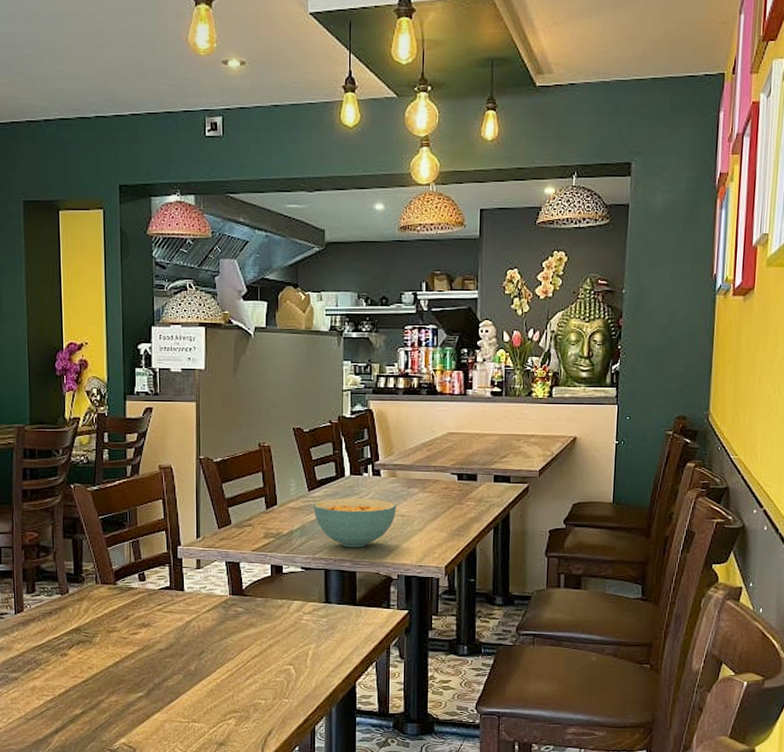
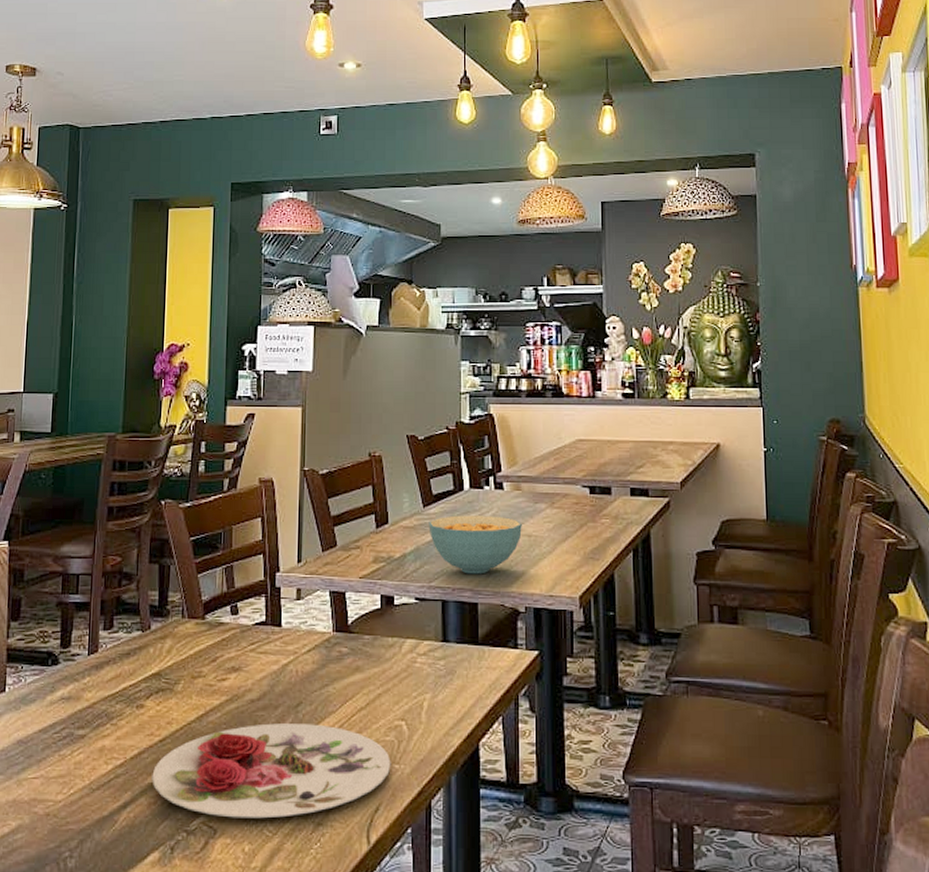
plate: none [78,668,281,740] -> present [152,723,391,819]

